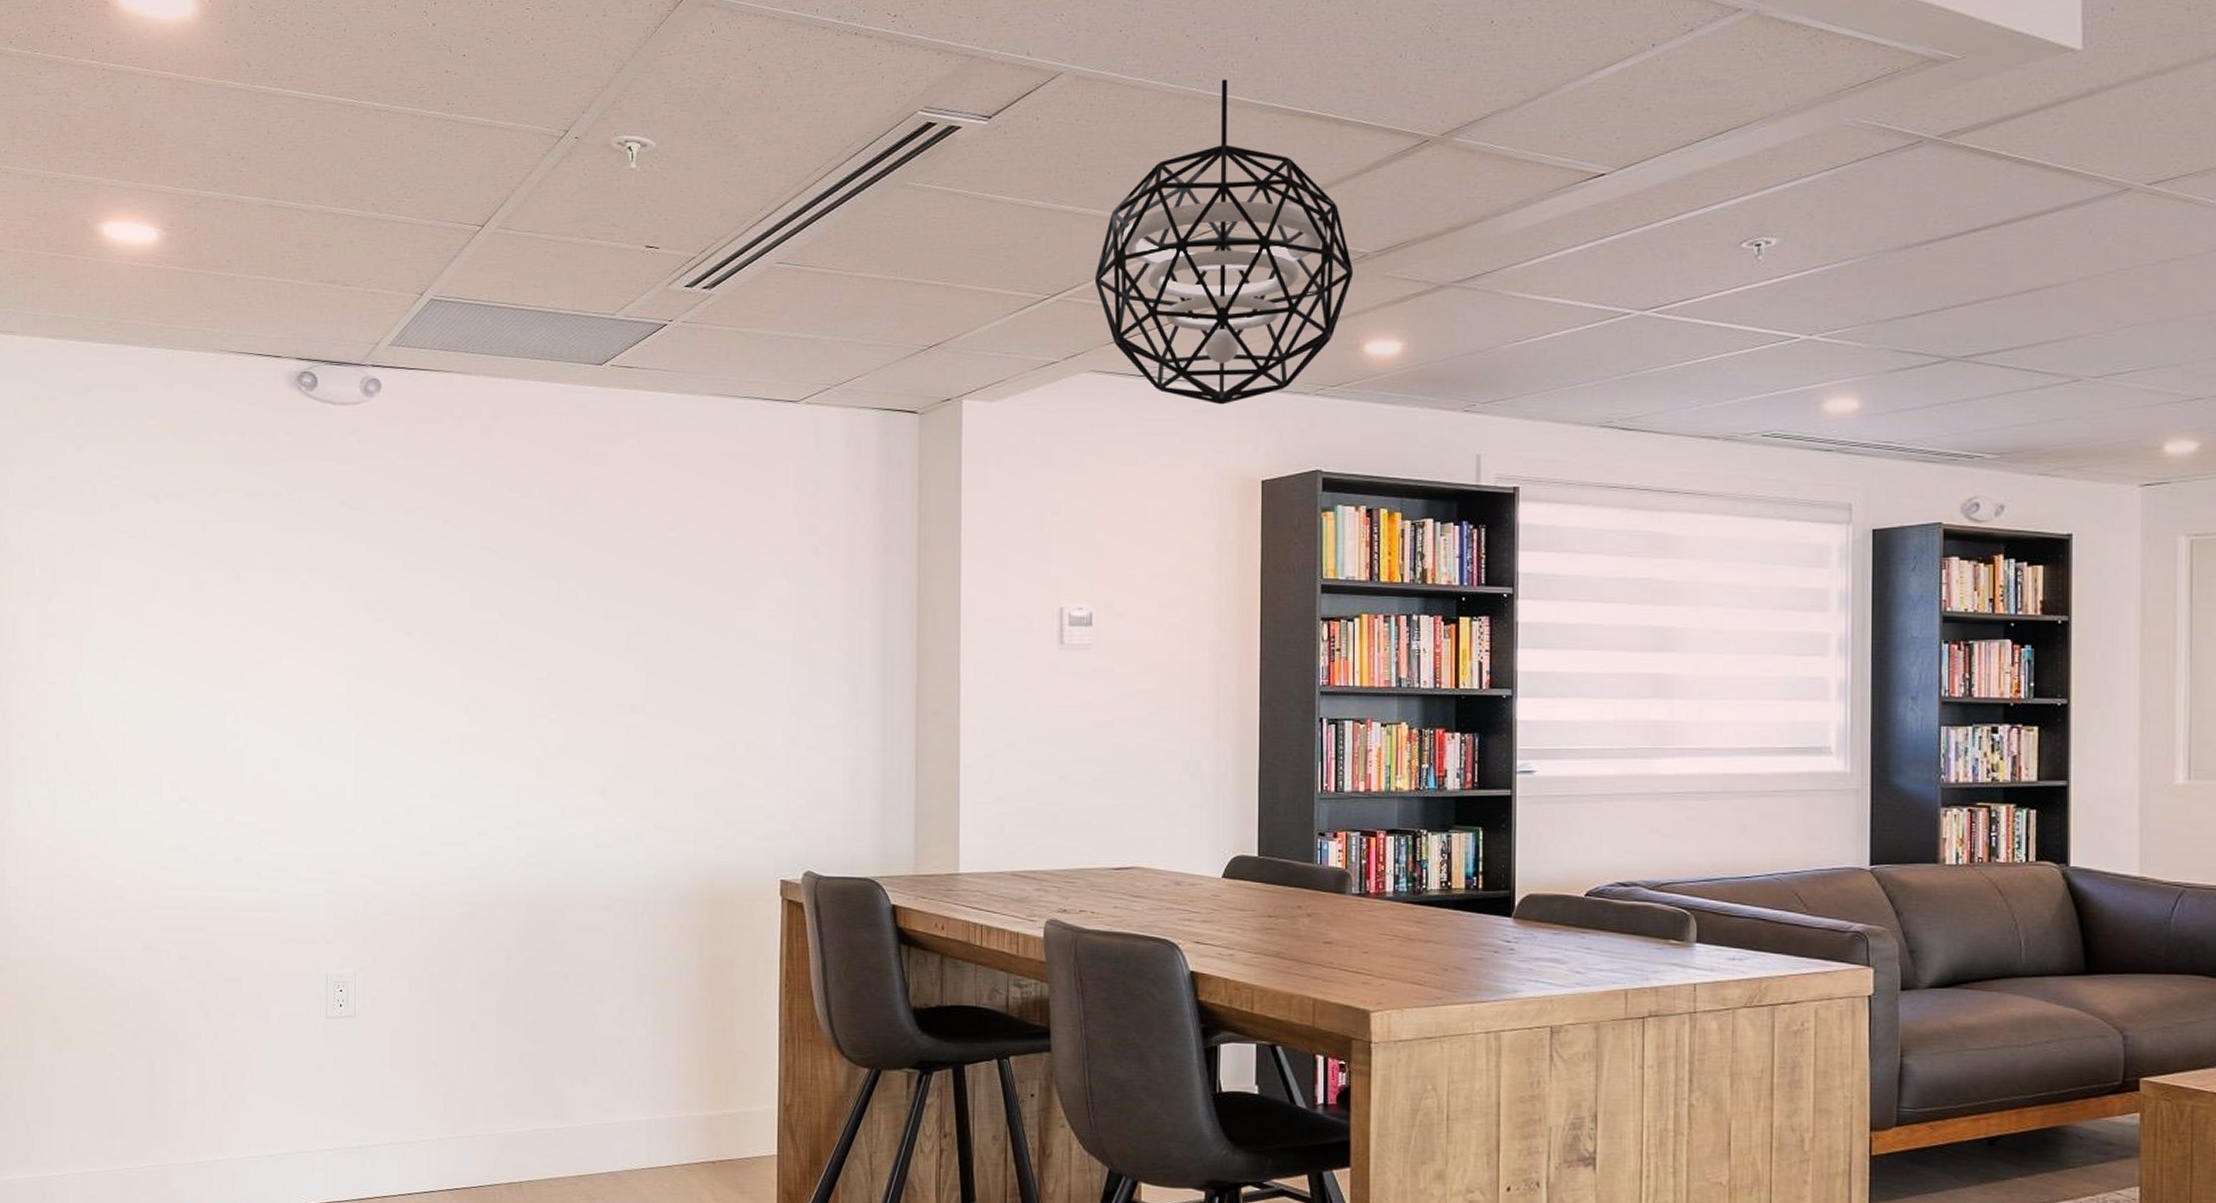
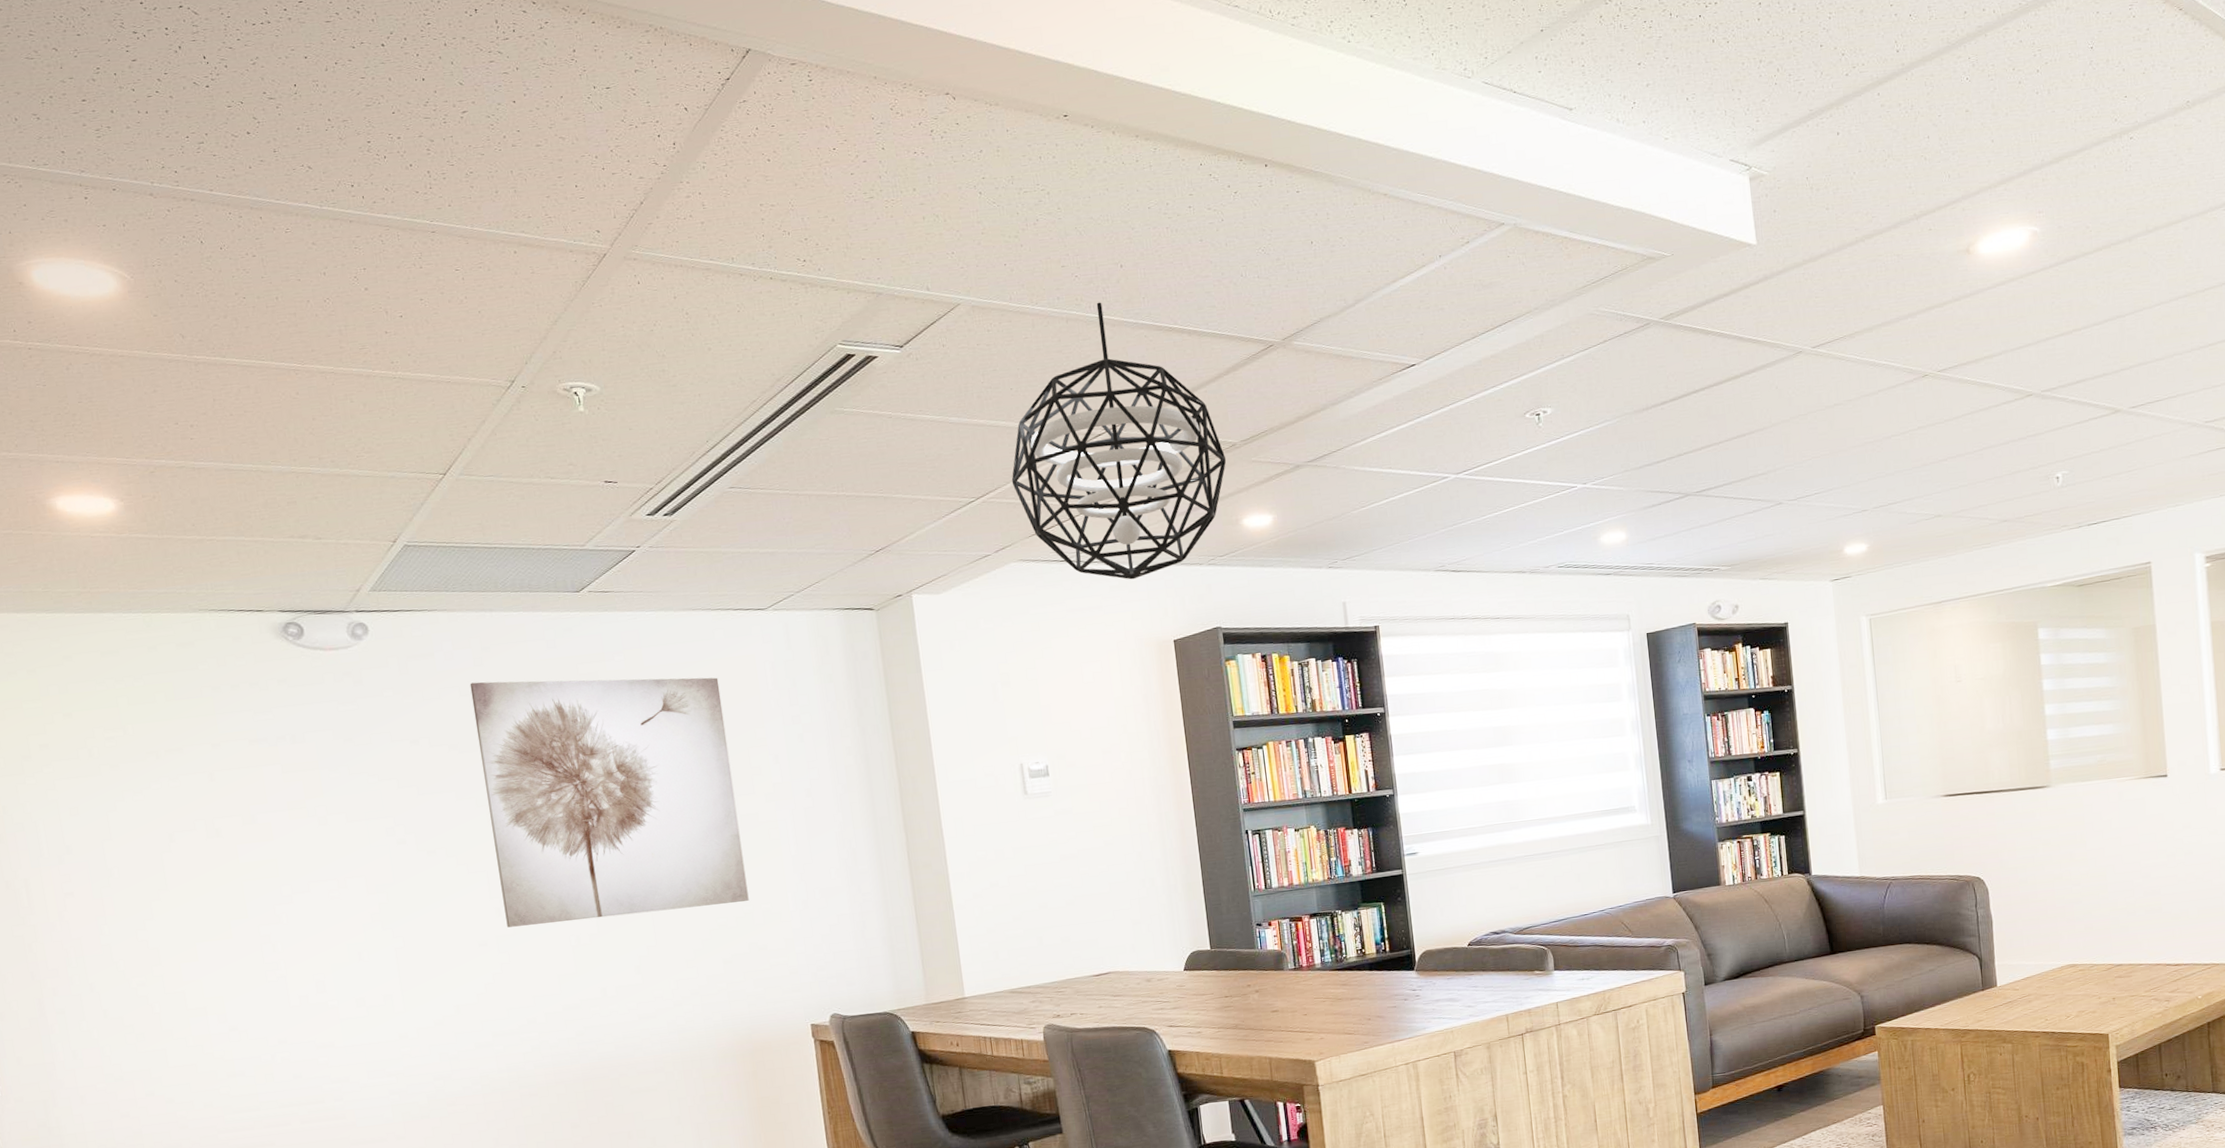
wall art: none [473,453,735,729] -> present [470,677,749,928]

